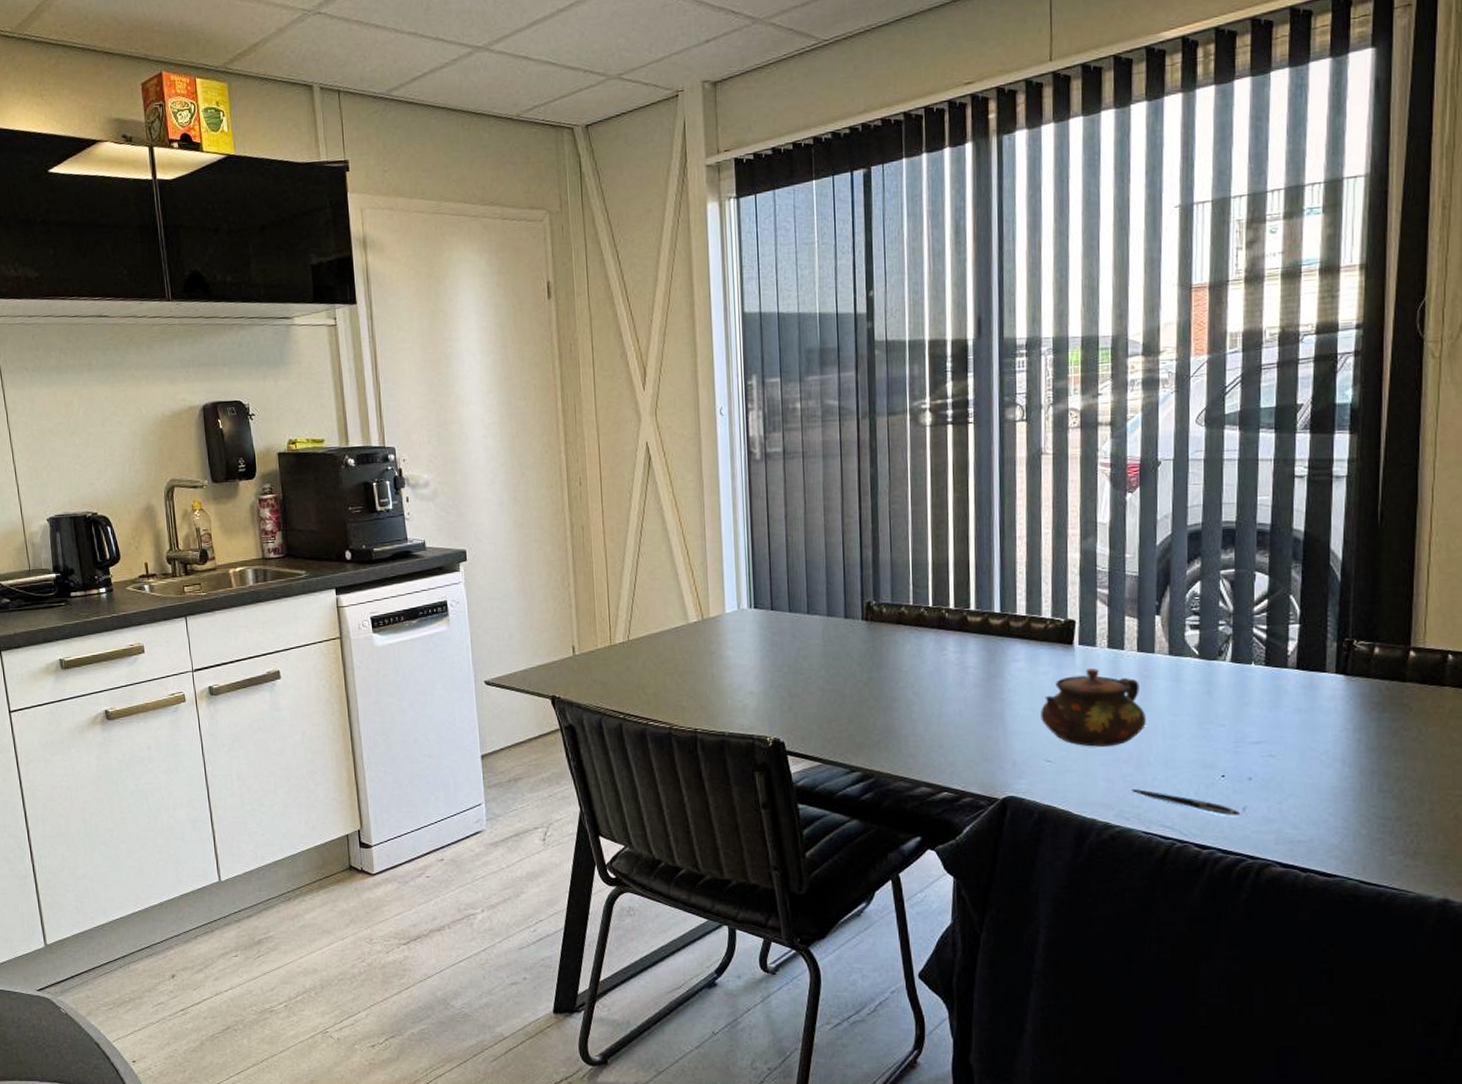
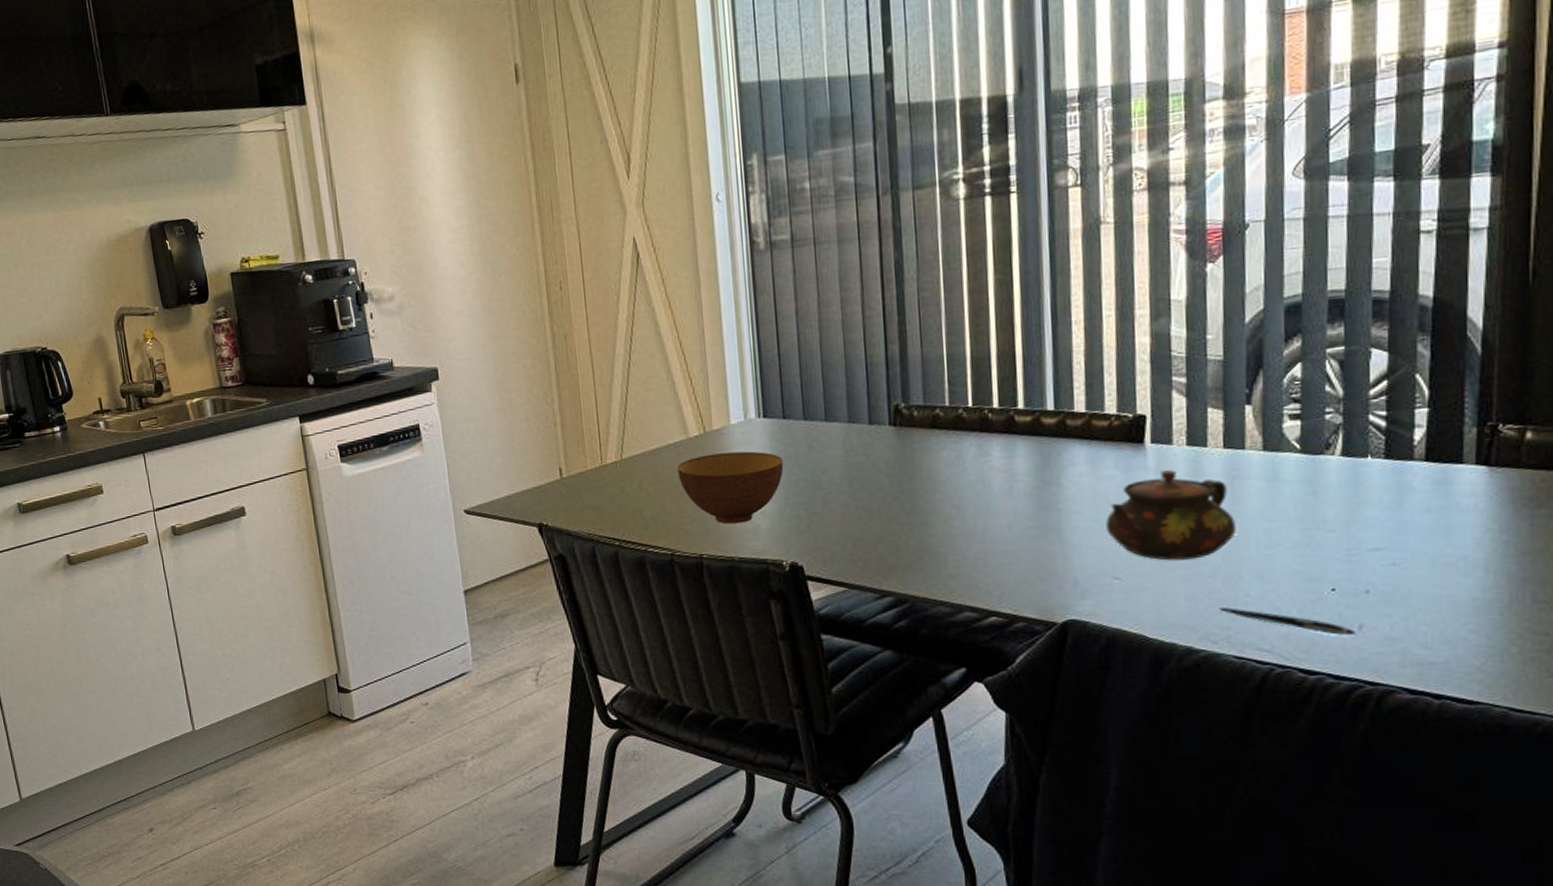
bowl: none [677,638,771,703] -> present [677,451,784,525]

